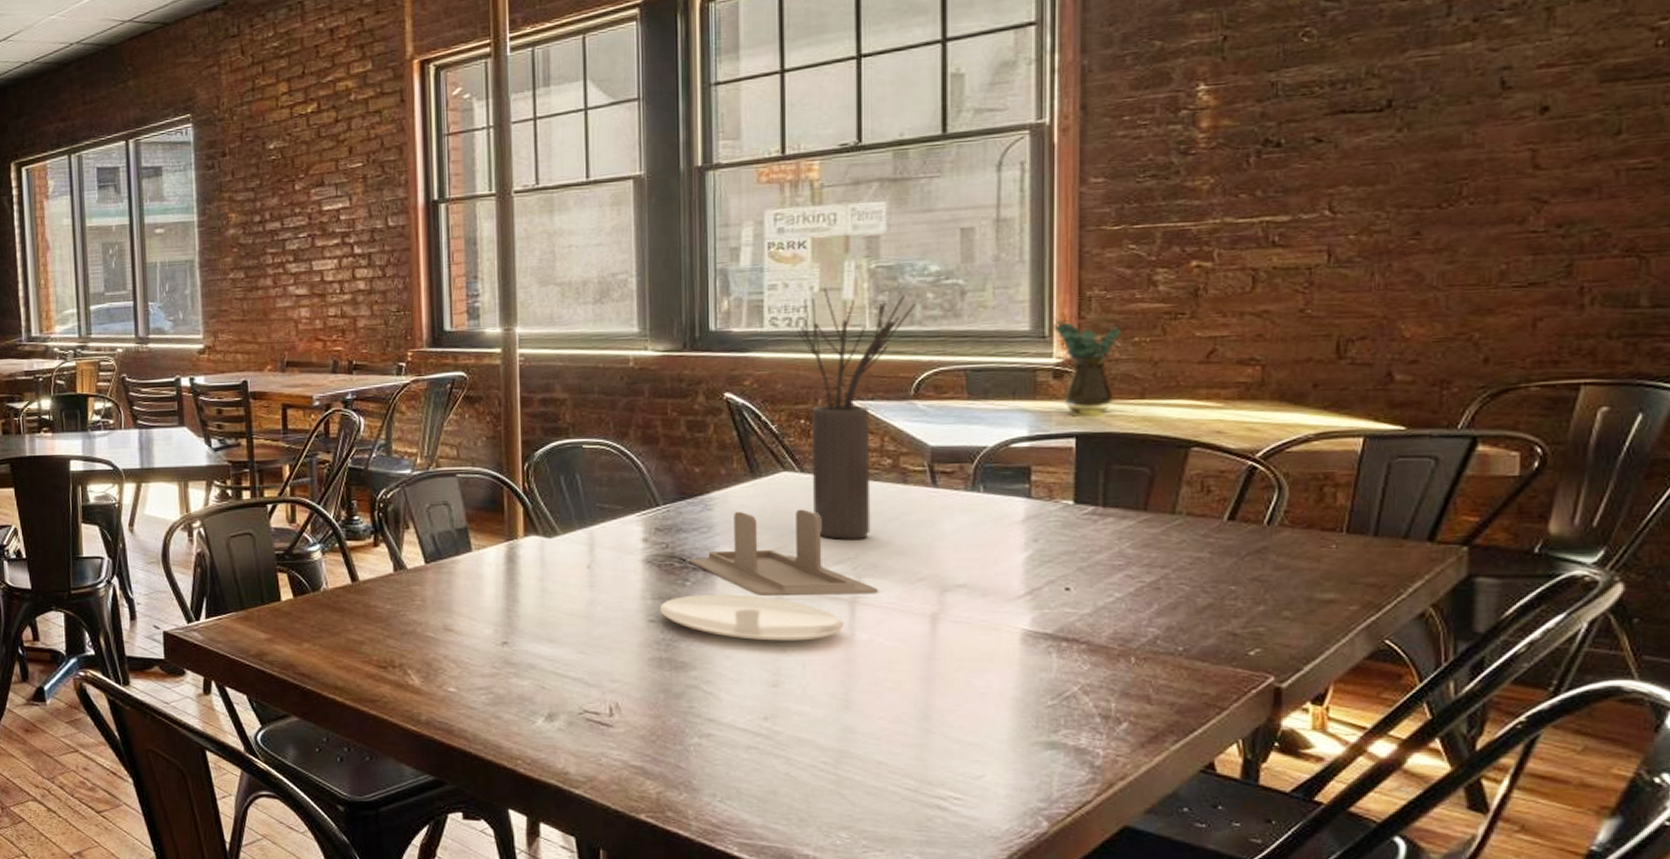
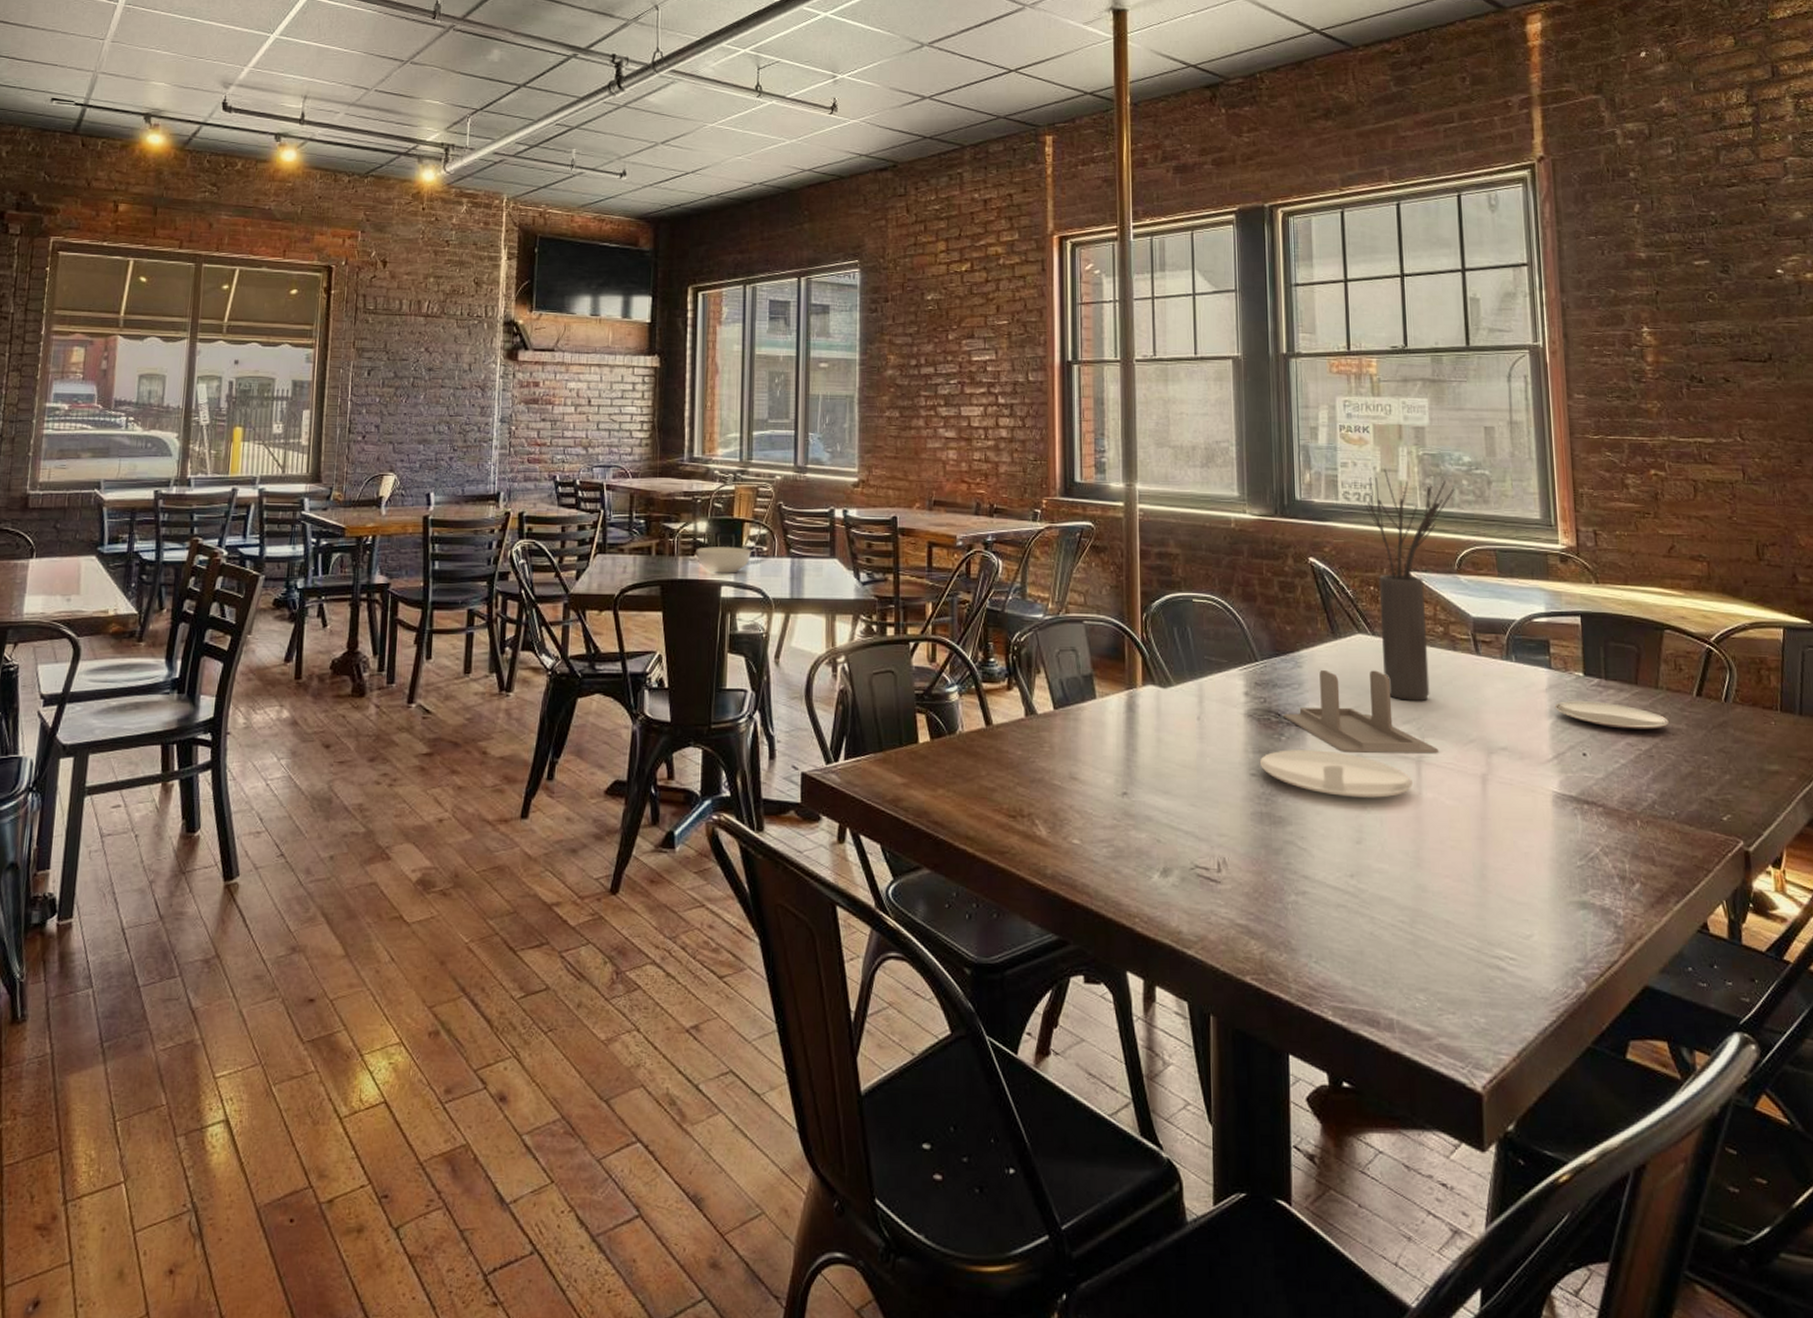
bowl: none [42,422,98,448] -> present [696,546,751,573]
plate: none [1032,531,1186,560] -> present [1554,701,1669,730]
vase: present [1054,317,1121,418] -> none [1557,508,1606,599]

